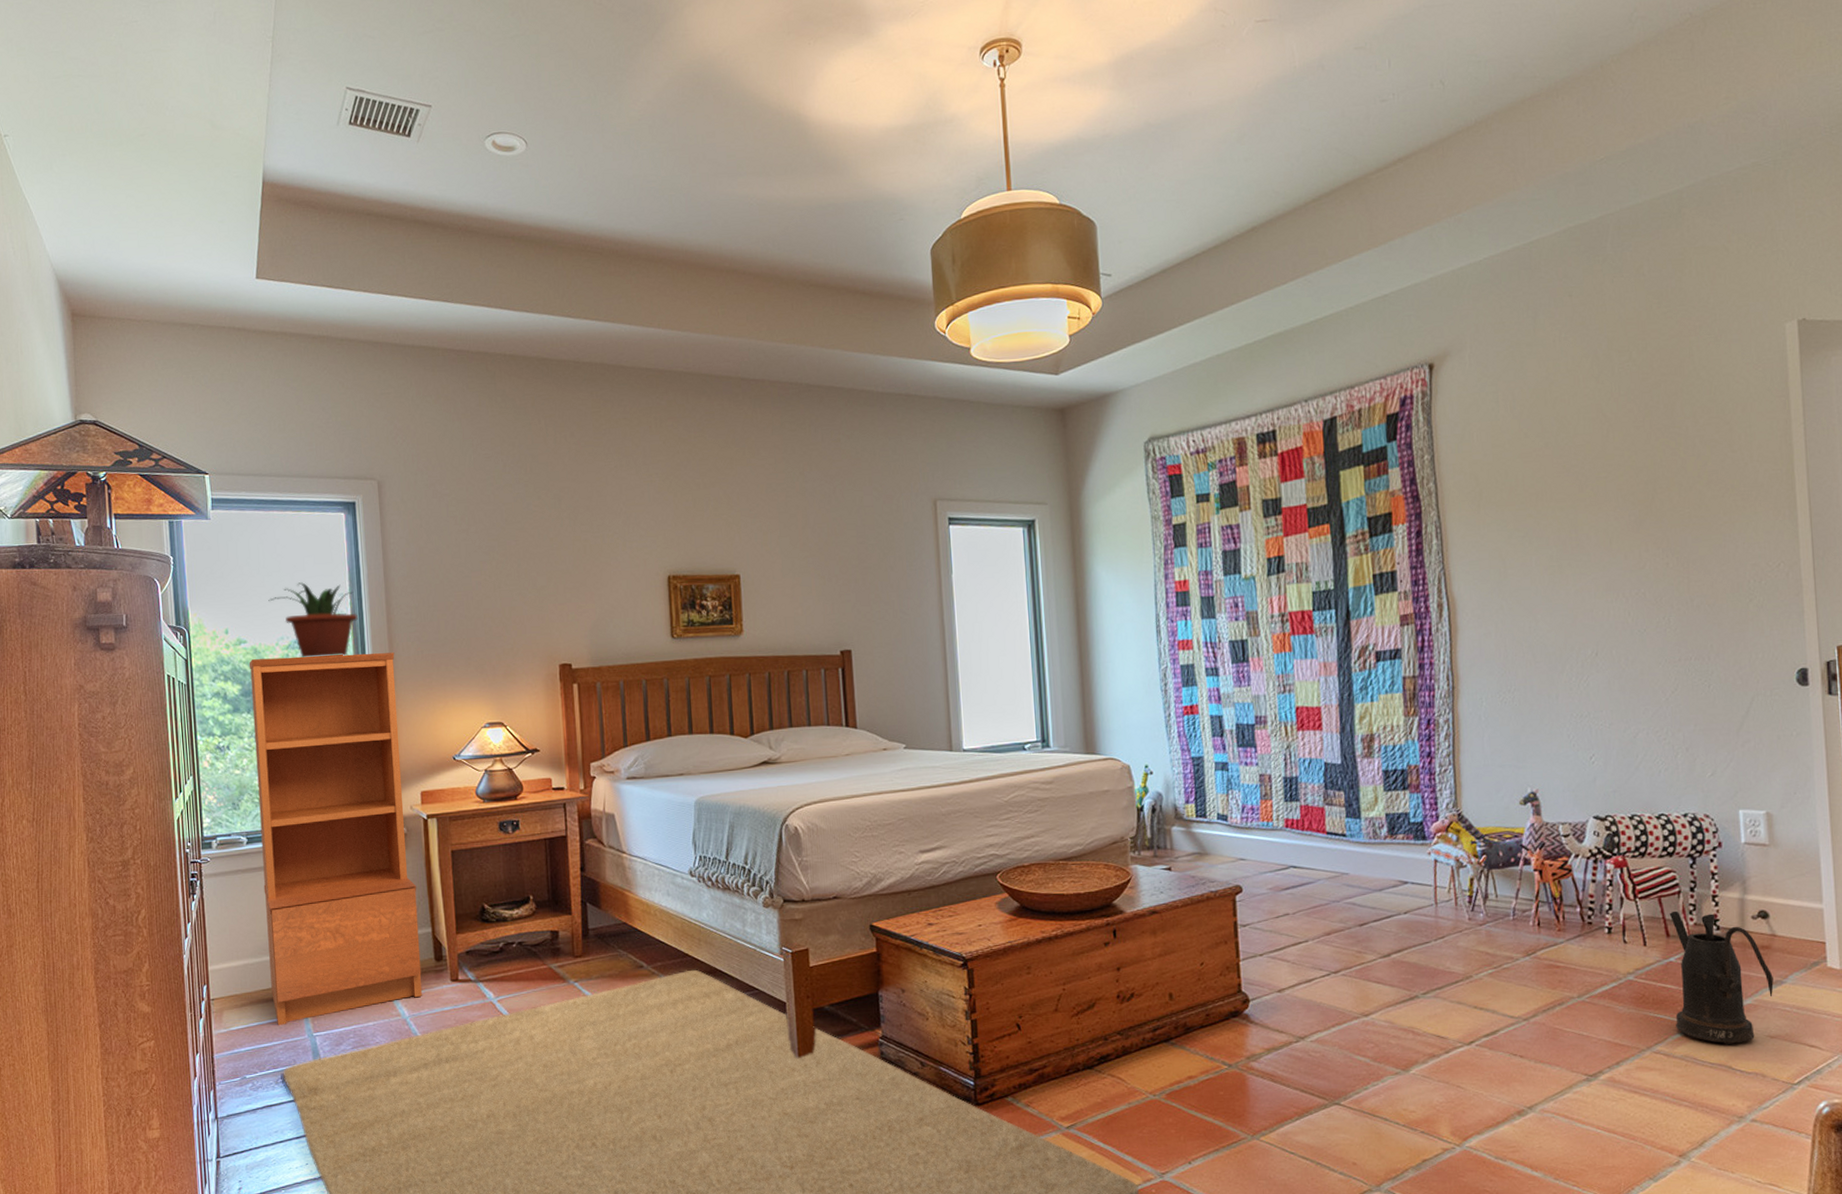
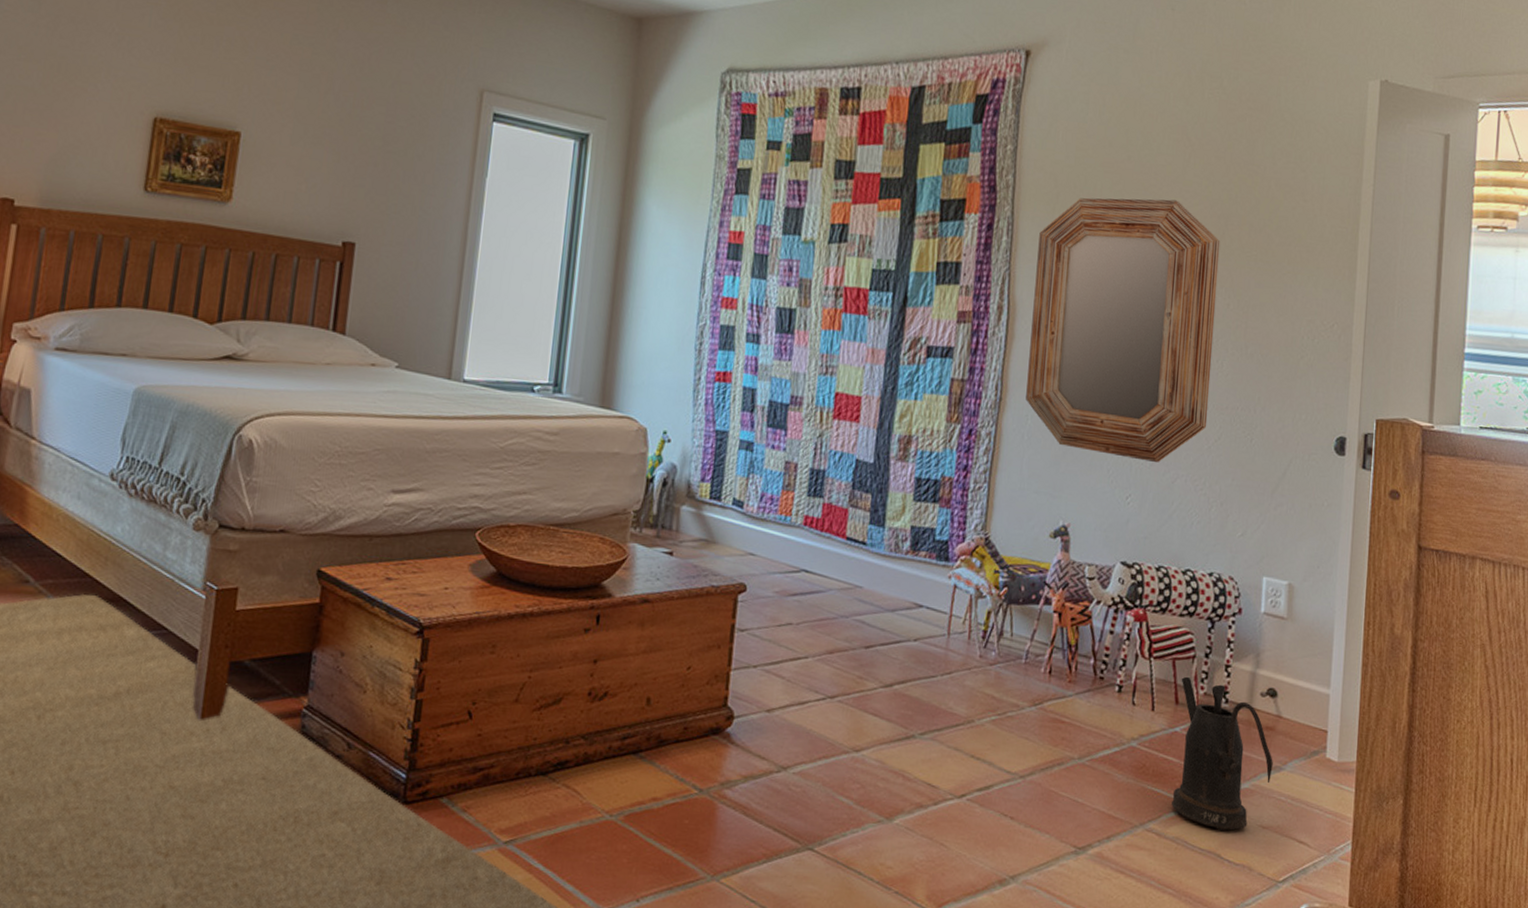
home mirror: none [1468,475,1662,722] -> present [1026,198,1221,463]

